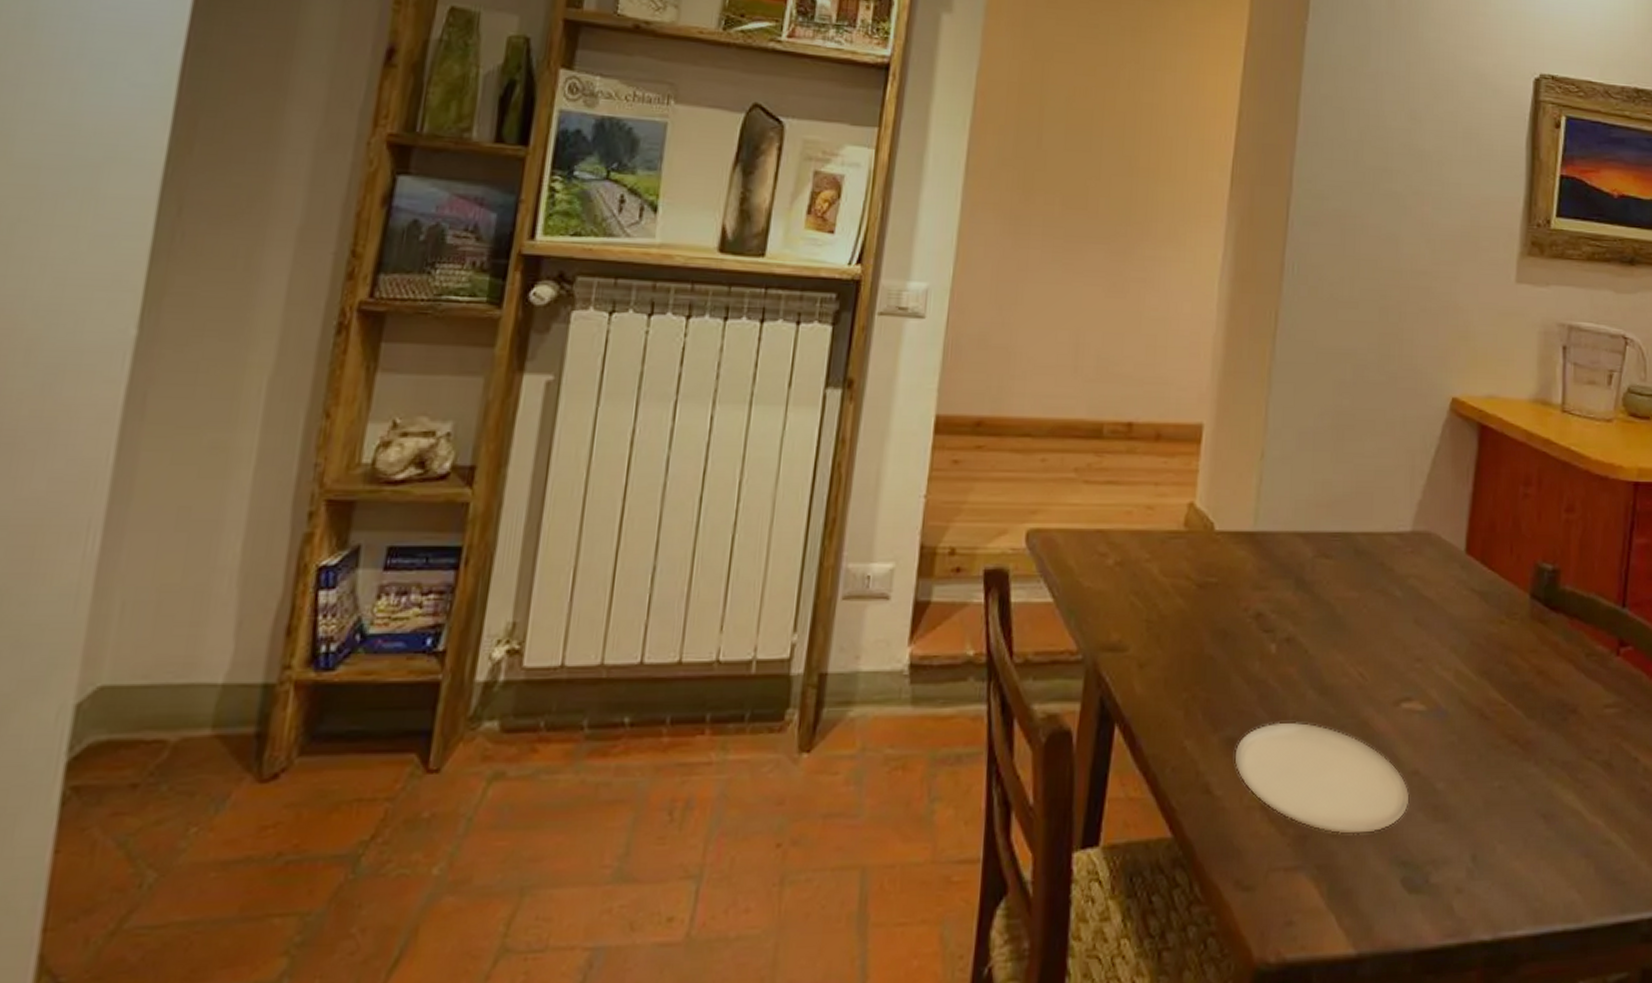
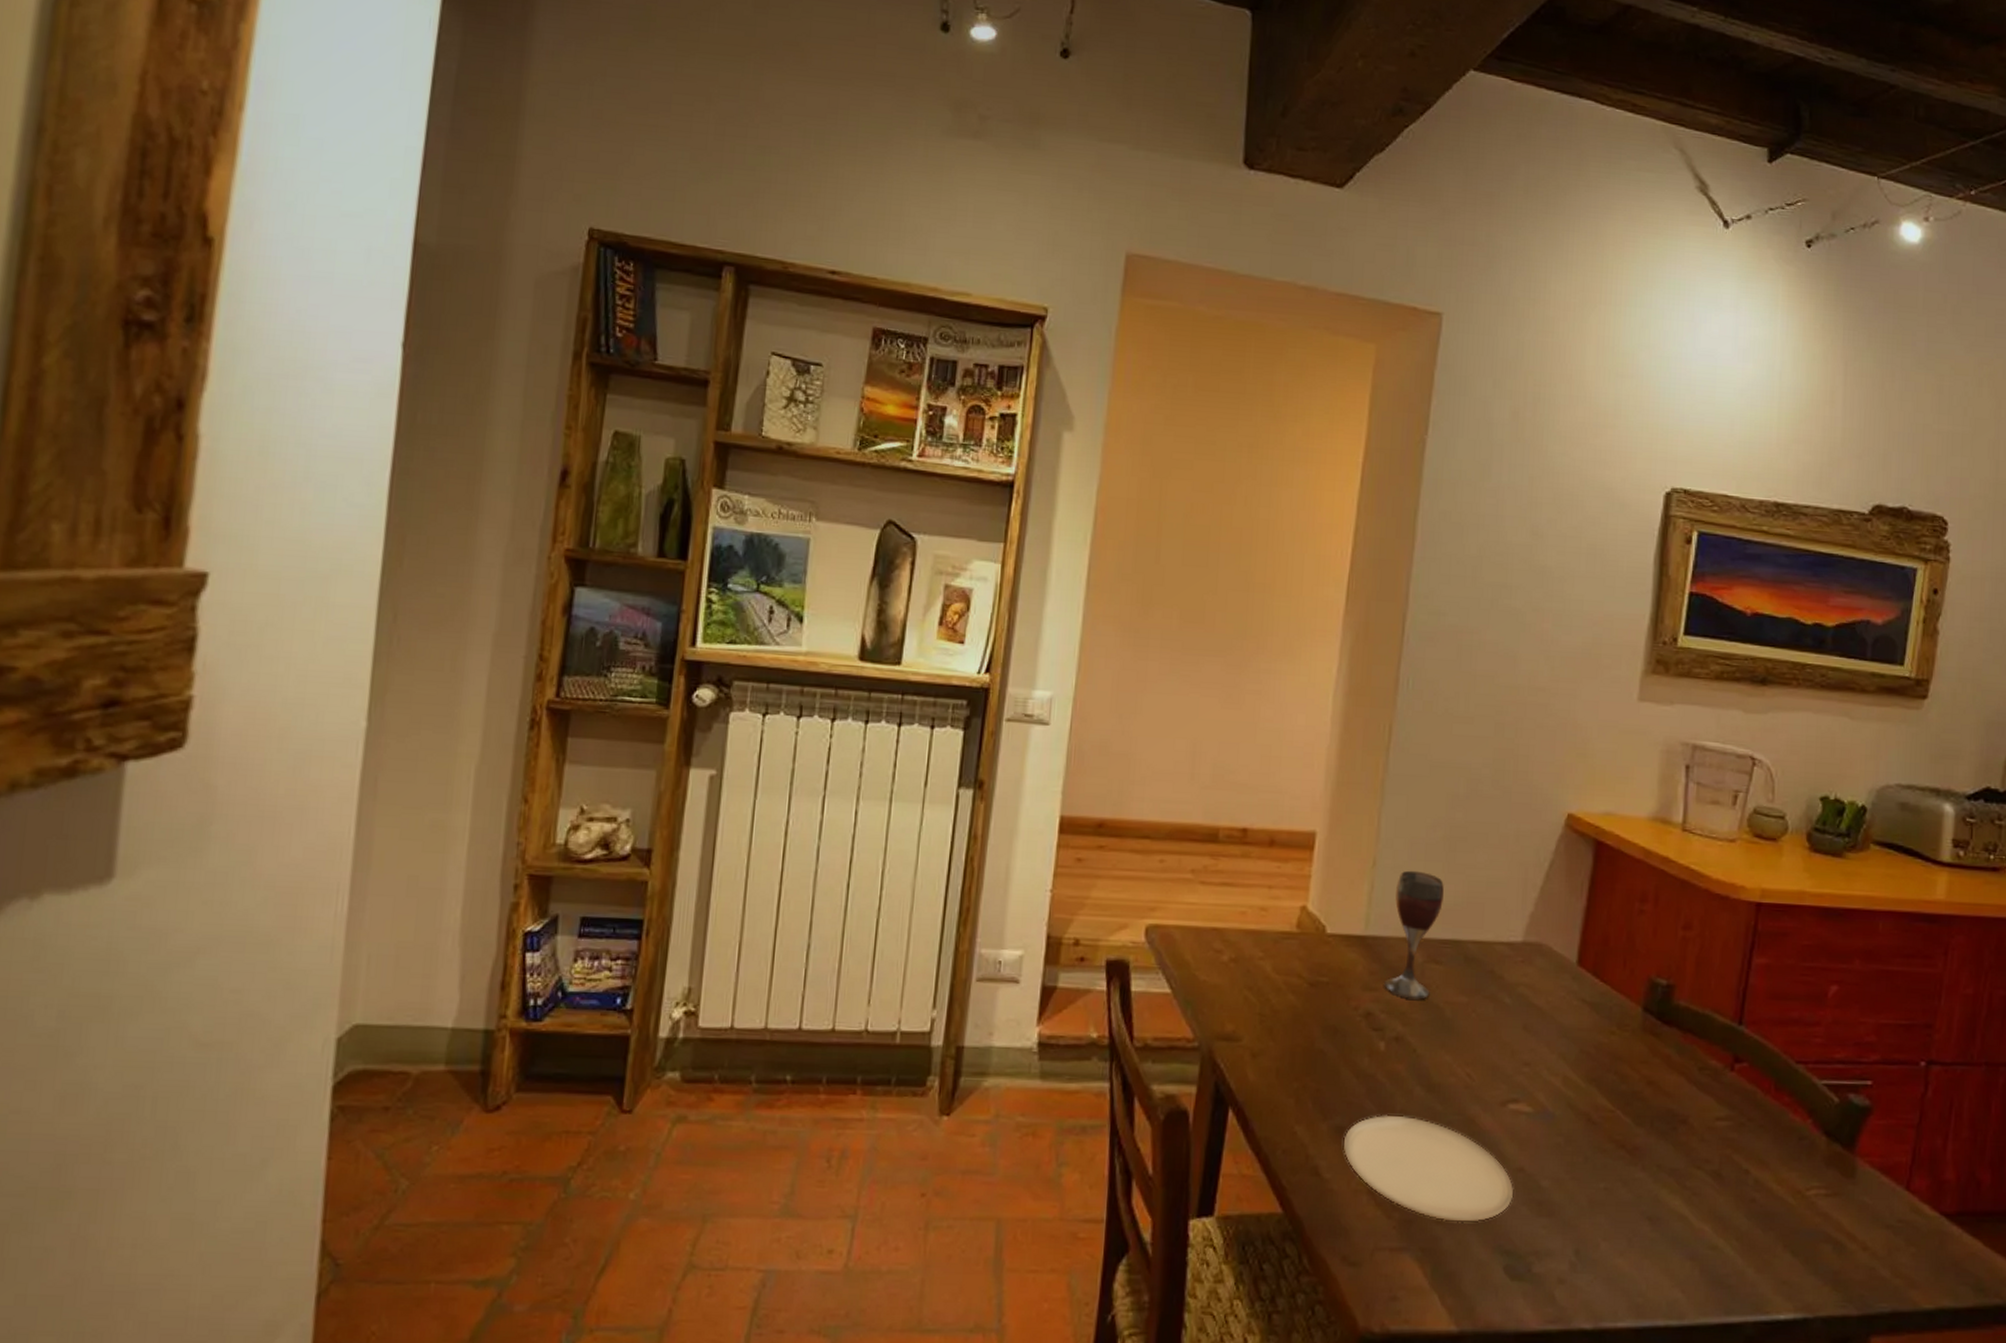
cup: none [1274,461,1333,597] -> present [1384,870,1444,1000]

